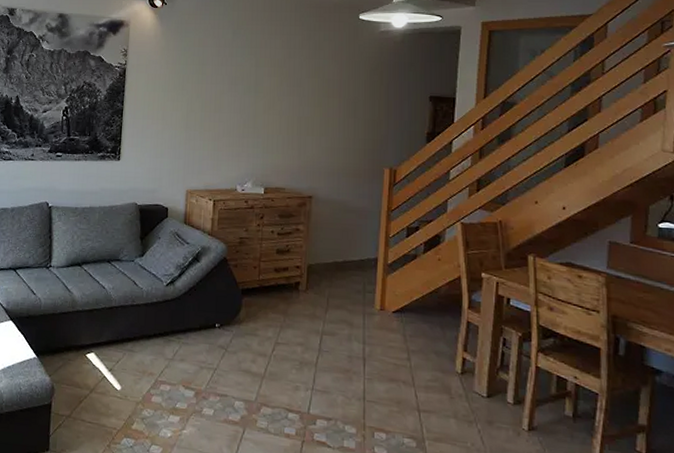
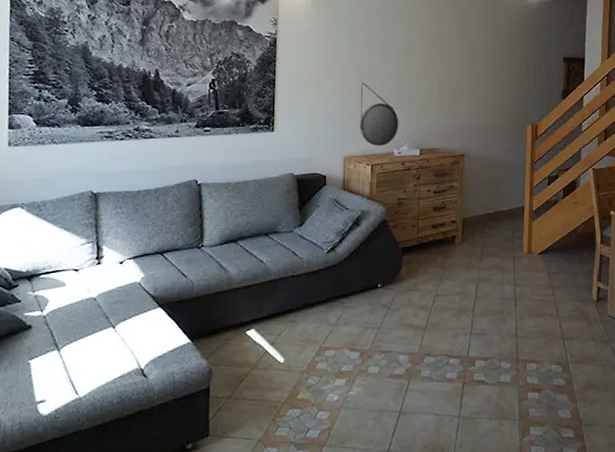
home mirror: none [203,115,244,182] -> present [360,82,399,147]

